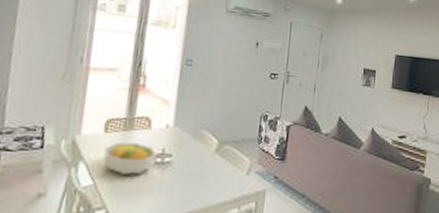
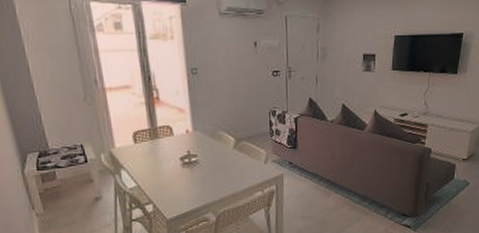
fruit bowl: present [103,142,157,175] -> none [138,149,184,175]

